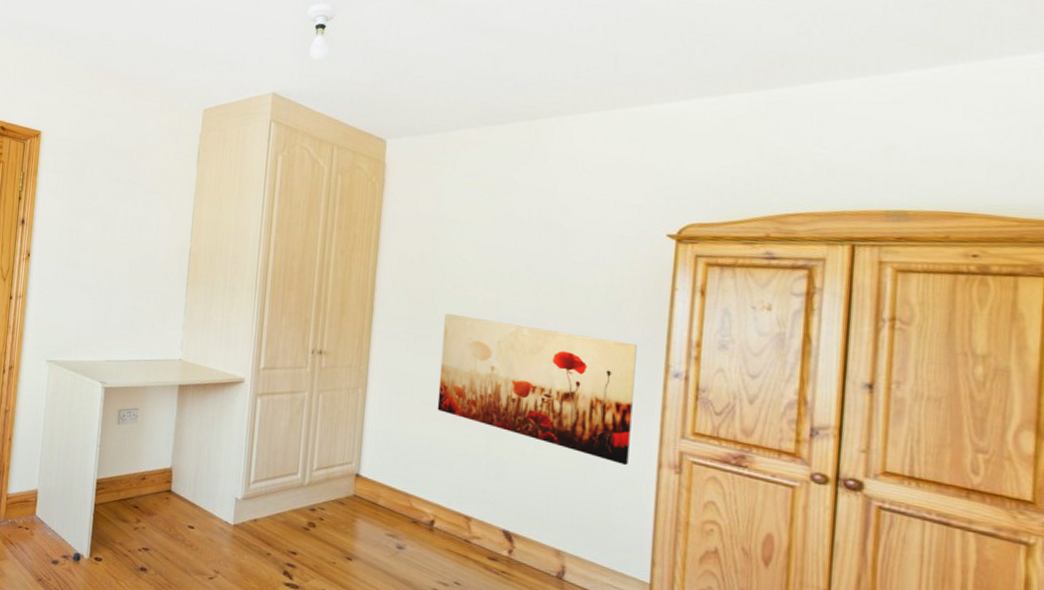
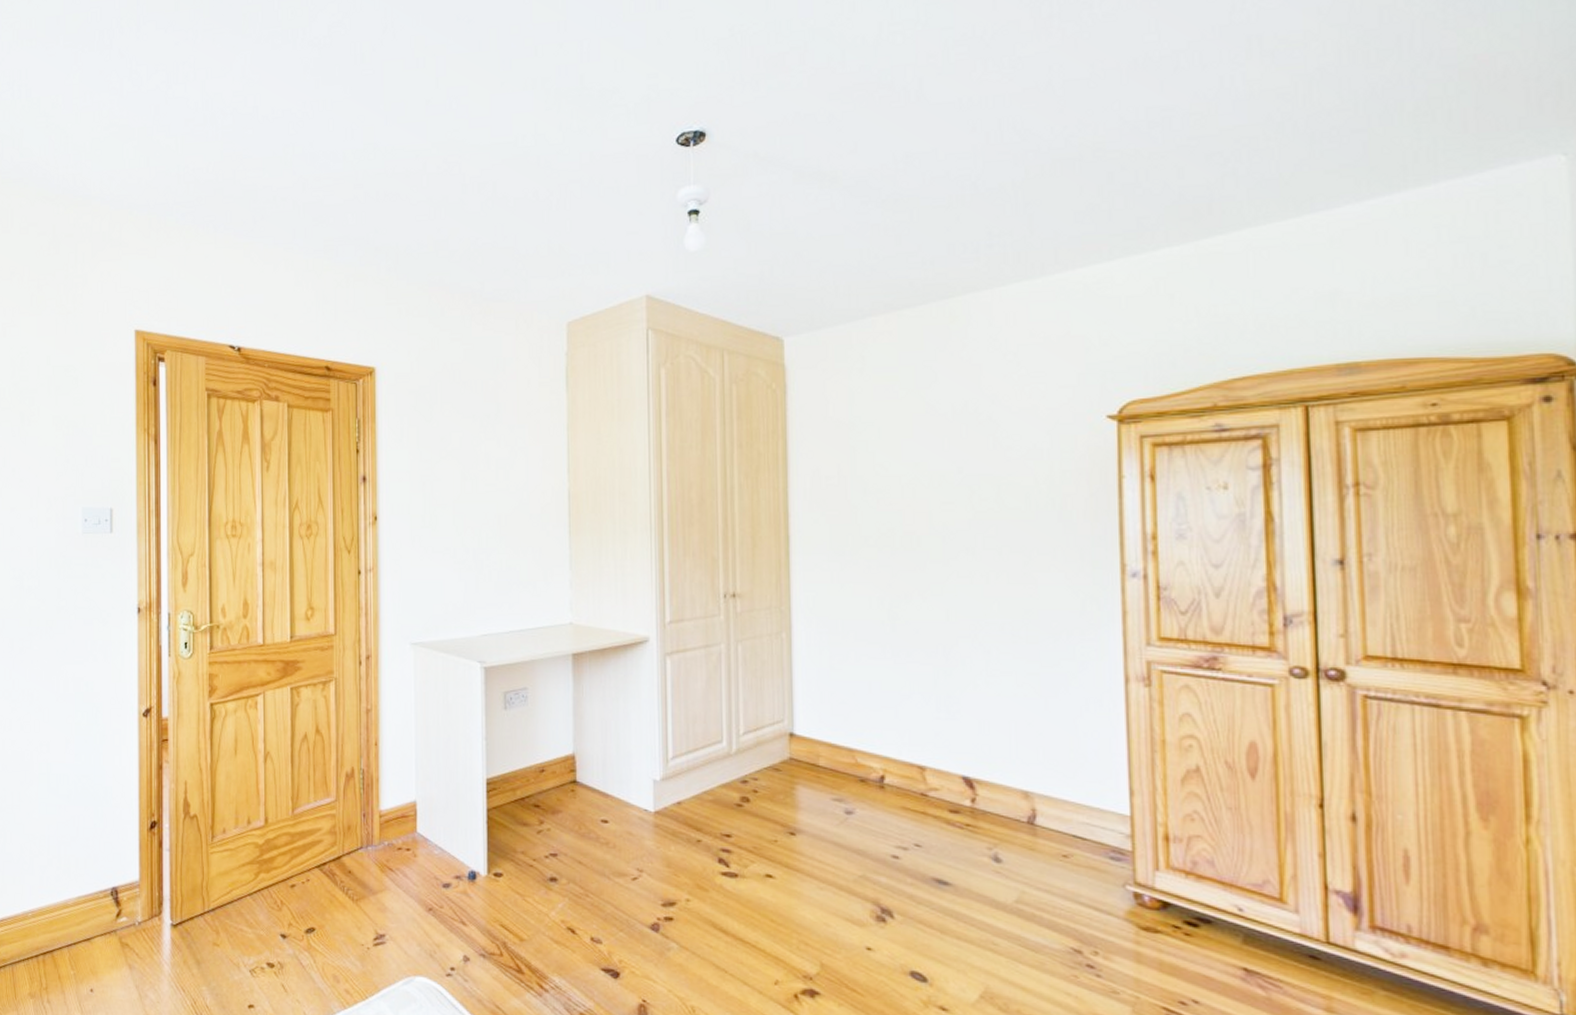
wall art: present [437,313,637,466] -> none [871,532,1092,685]

